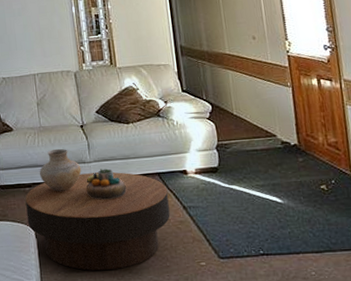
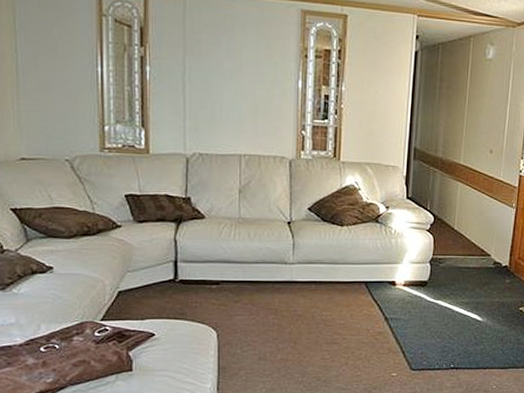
coffee table: present [25,172,170,271] -> none [210,275,372,377]
vase: present [40,148,82,191] -> none [232,245,281,292]
decorative bowl: present [86,168,127,200] -> none [283,272,329,305]

